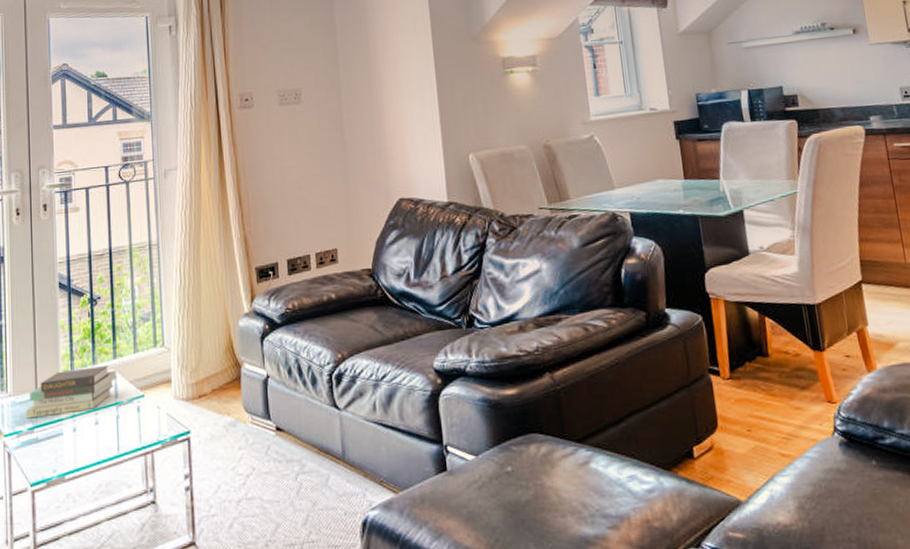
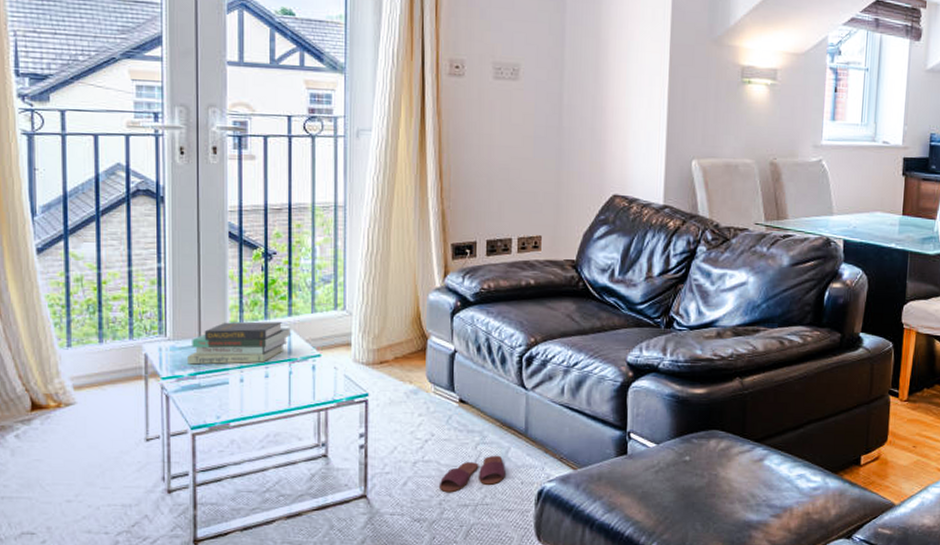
slippers: none [263,484,328,532] -> present [438,455,505,493]

